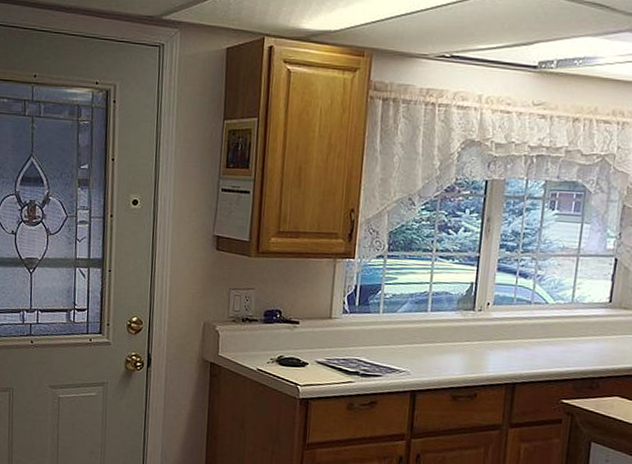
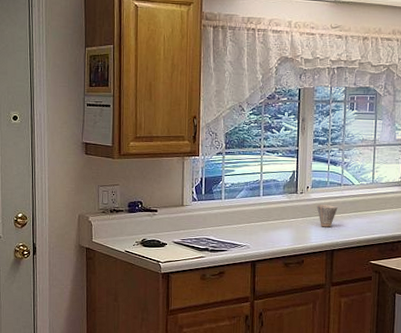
cup: none [497,326,525,355] -> present [316,205,338,228]

